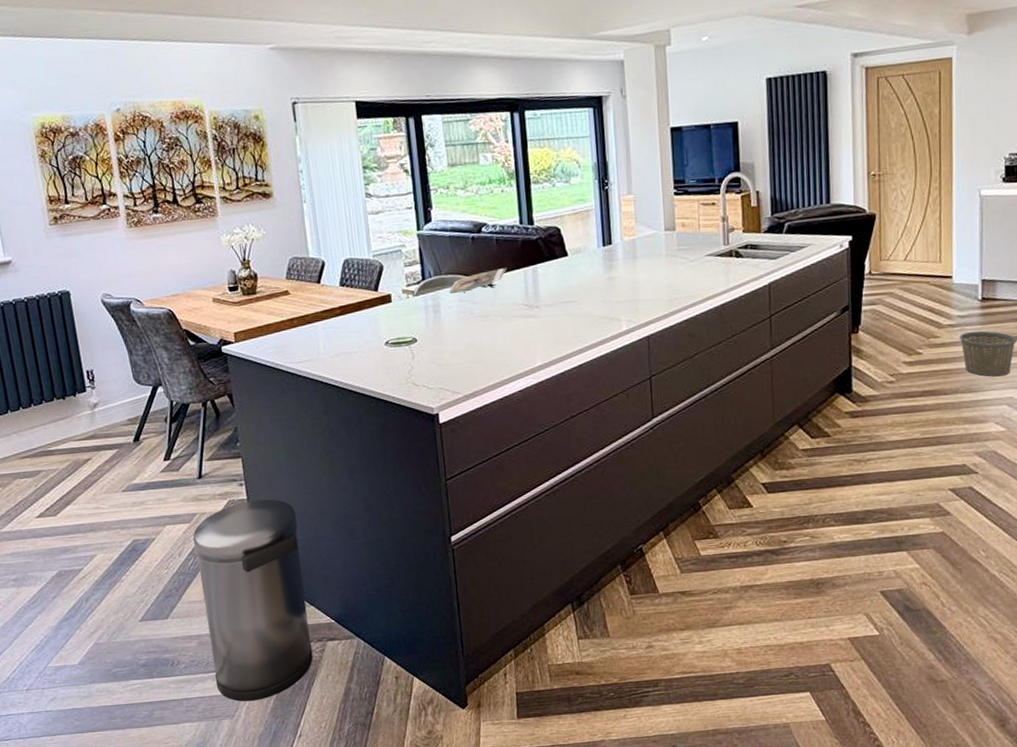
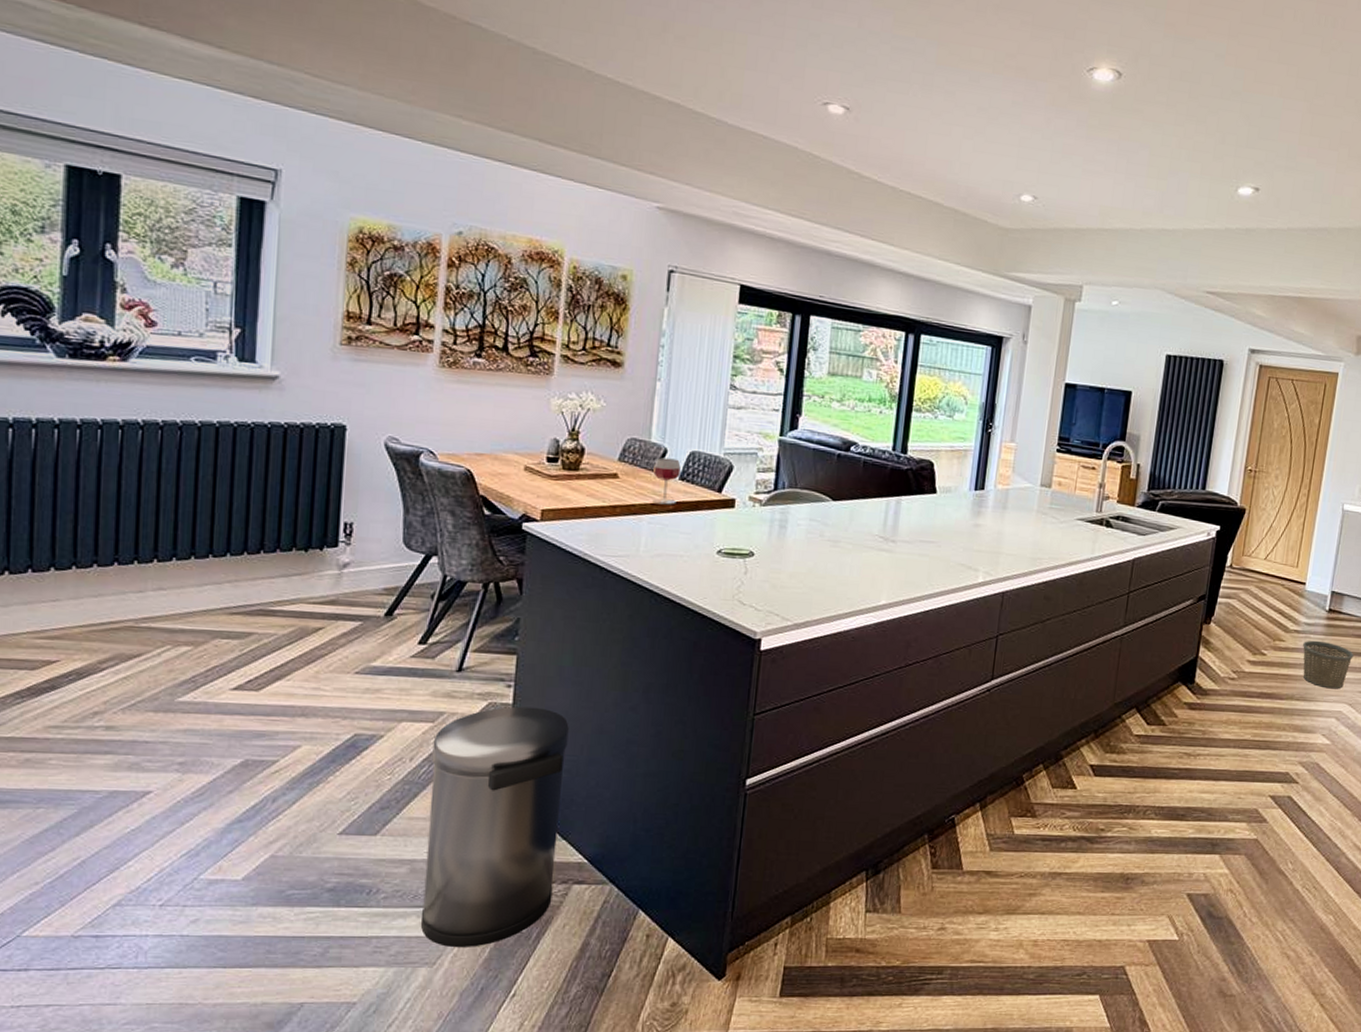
wineglass: none [316,268,342,311] -> present [652,457,681,505]
magazine: present [449,267,508,293] -> none [802,492,870,513]

